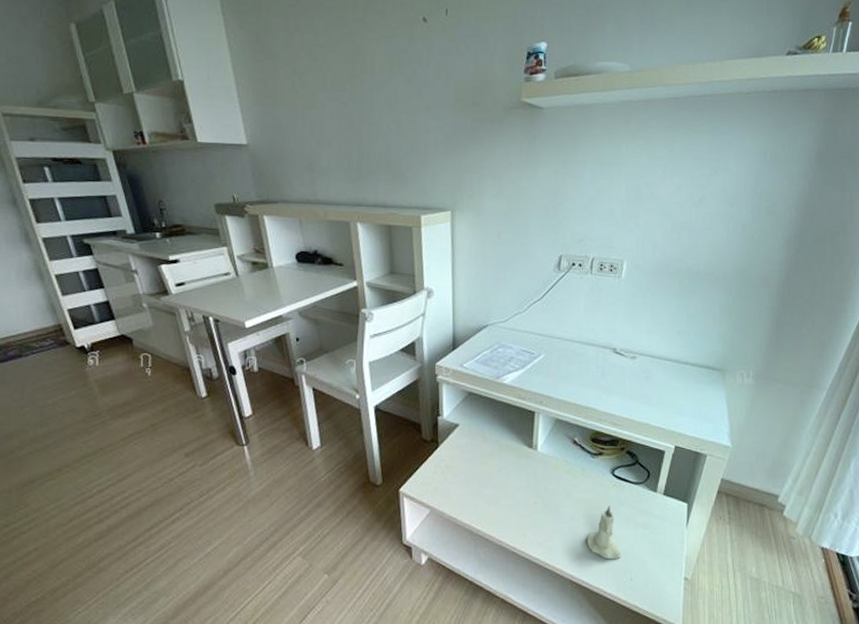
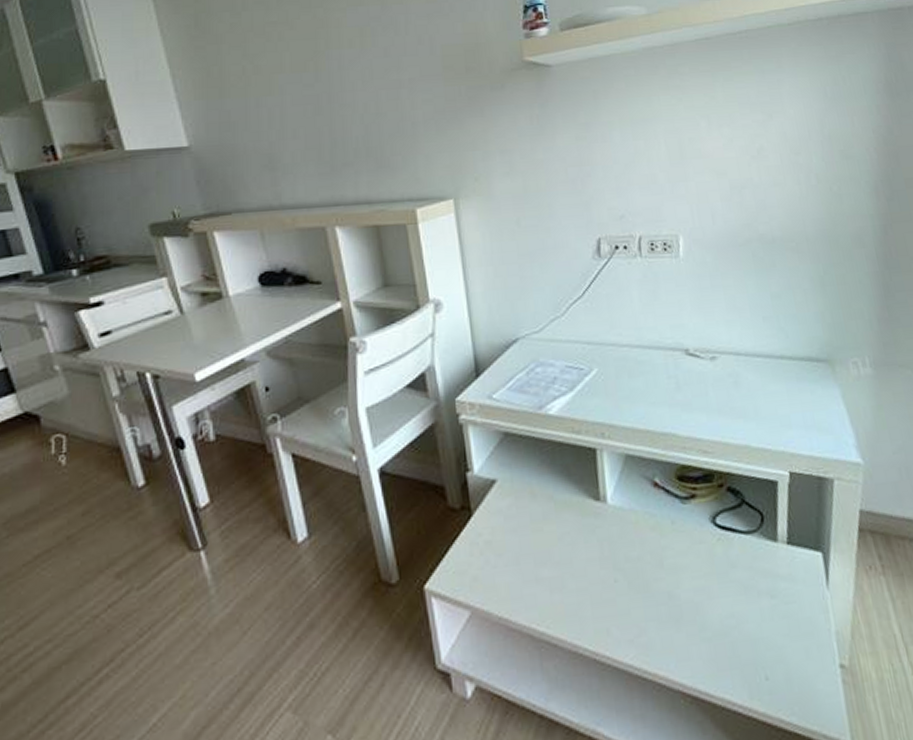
candle: present [586,506,622,559] -> none [694,570,747,651]

